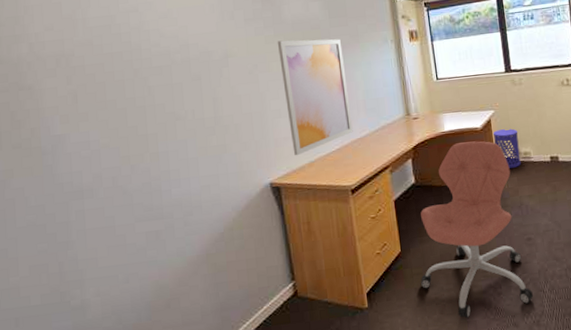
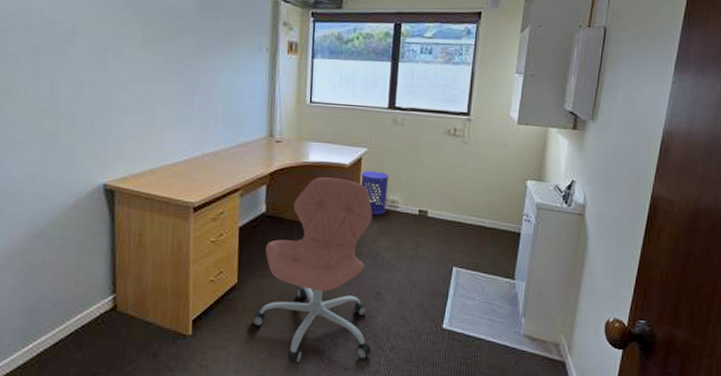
wall art: present [277,39,353,156] -> none [134,25,209,160]

